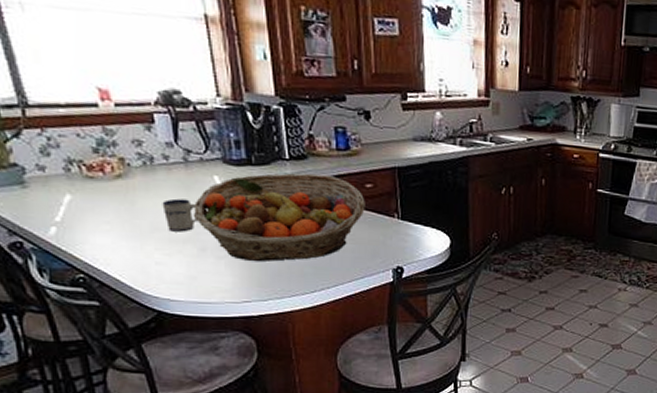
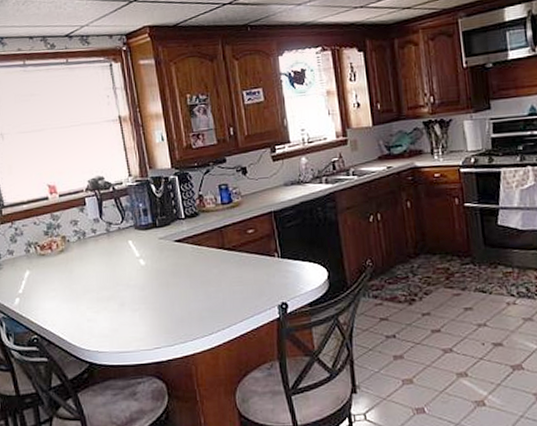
mug: present [162,198,198,232] -> none [92,263,118,292]
fruit basket: present [192,173,365,262] -> none [114,226,249,311]

